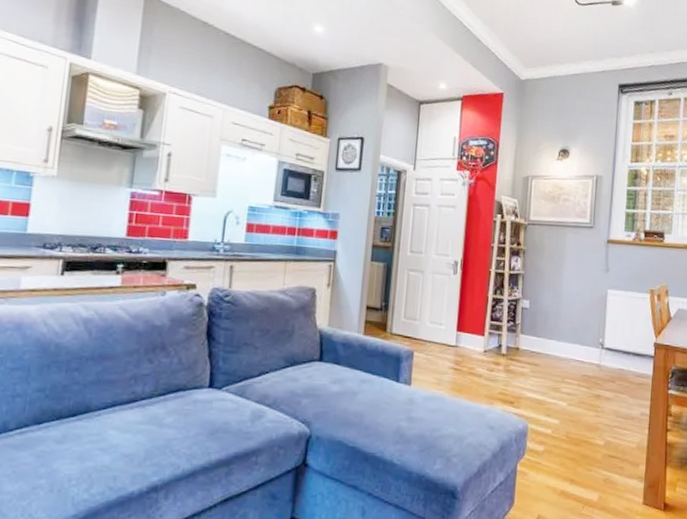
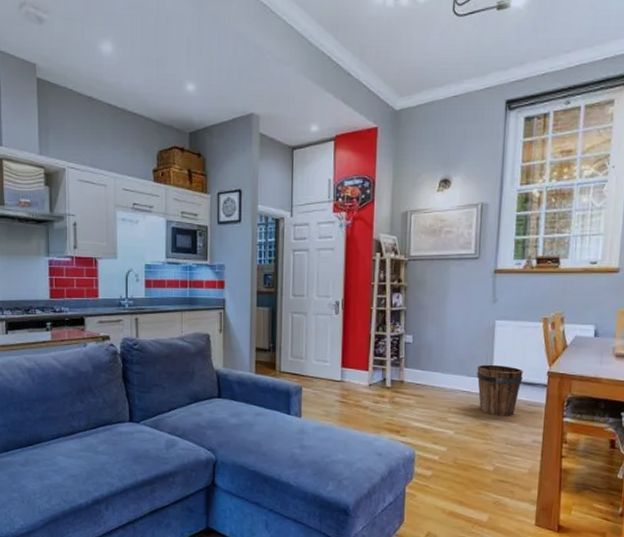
bucket: none [589,333,632,388] -> present [477,364,523,416]

